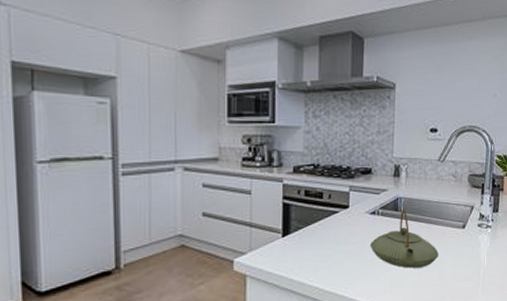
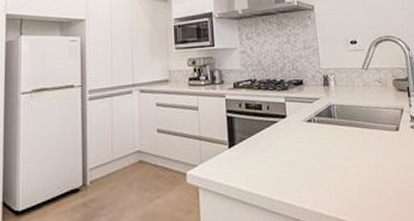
teapot: present [370,210,438,268] -> none [311,116,378,174]

